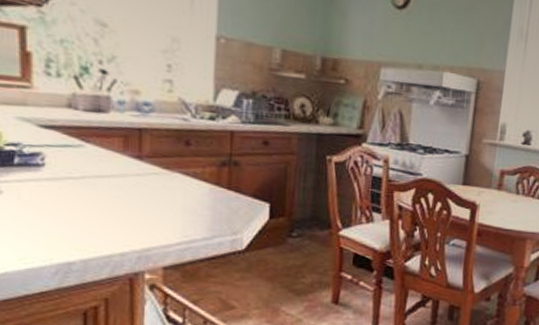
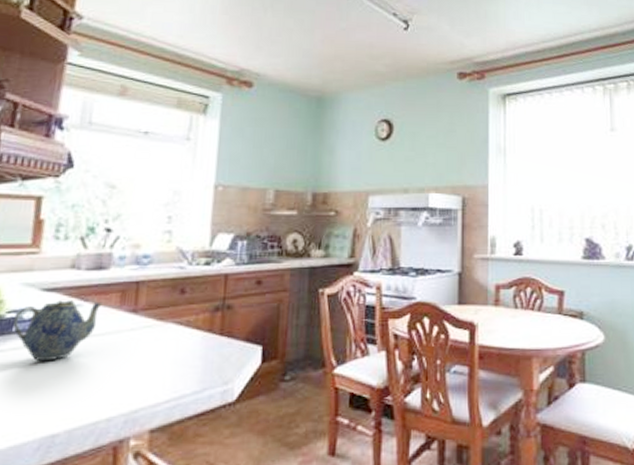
teapot: none [14,138,106,197] -> present [13,300,104,362]

